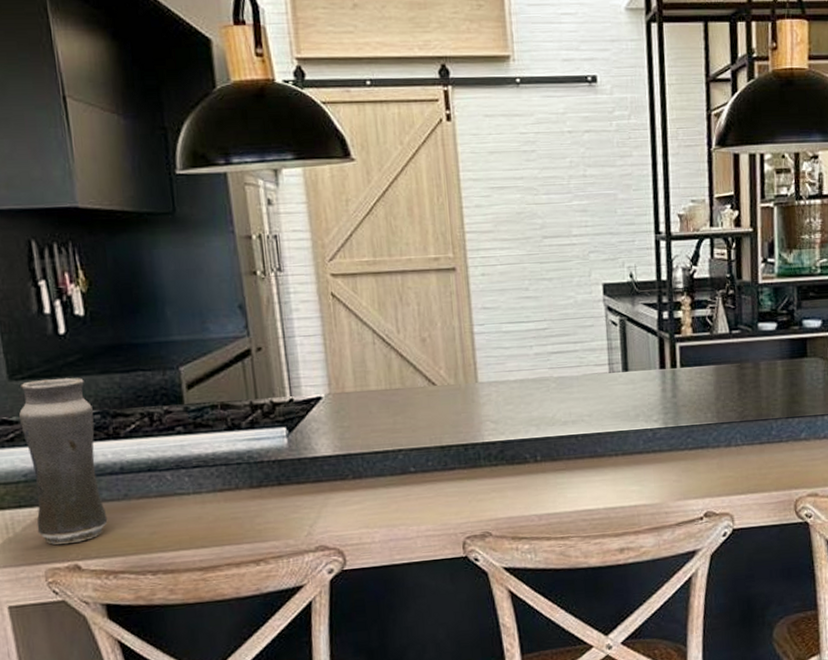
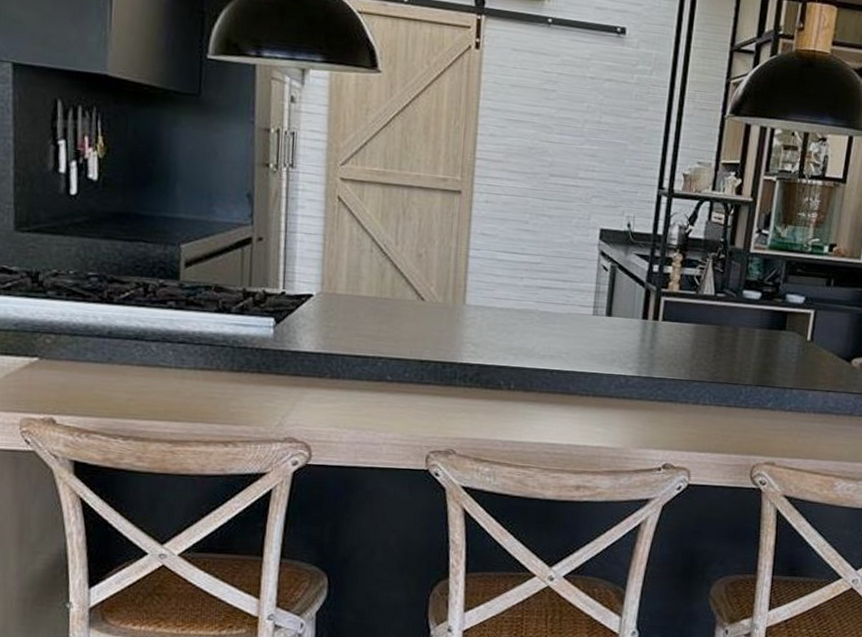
vase: present [19,377,108,545] -> none [19,235,91,397]

